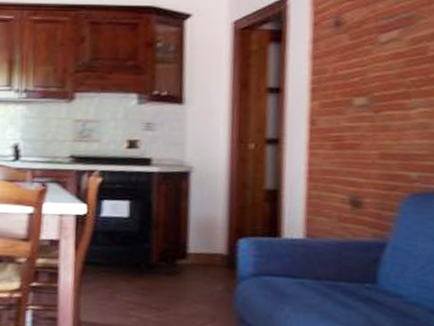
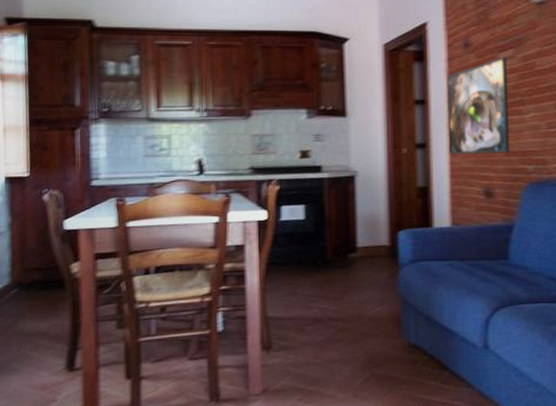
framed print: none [307,38,391,156] -> present [446,56,510,155]

